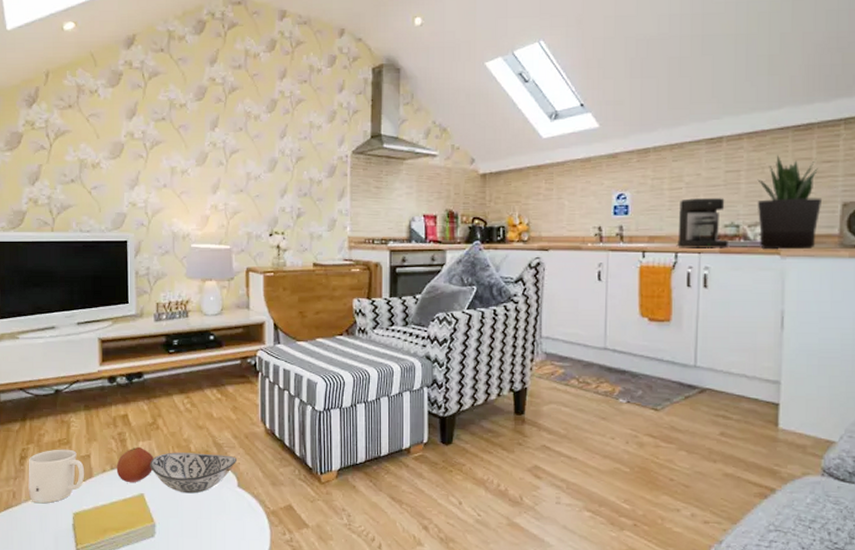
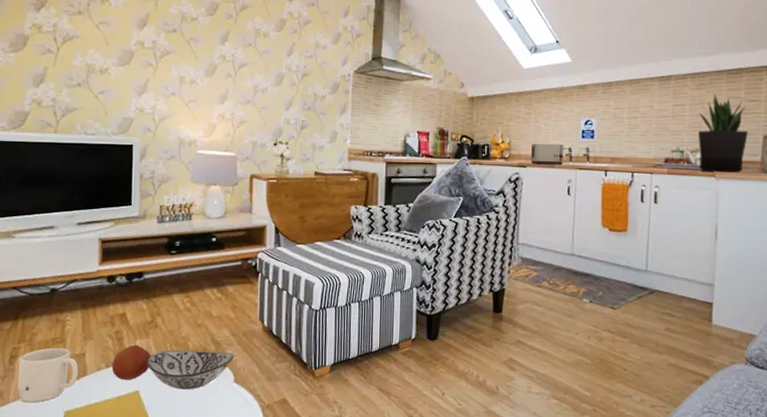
toaster: none [553,222,594,247] -> present [530,143,565,165]
coffee maker: present [677,198,728,248] -> none [634,126,675,170]

